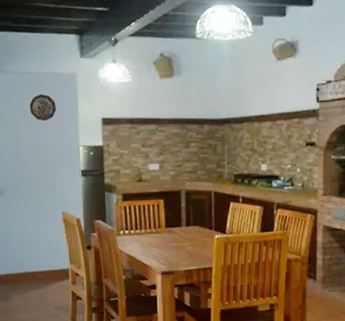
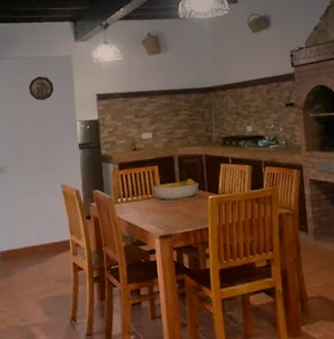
fruit bowl: none [158,214,206,237] -> present [153,177,199,200]

